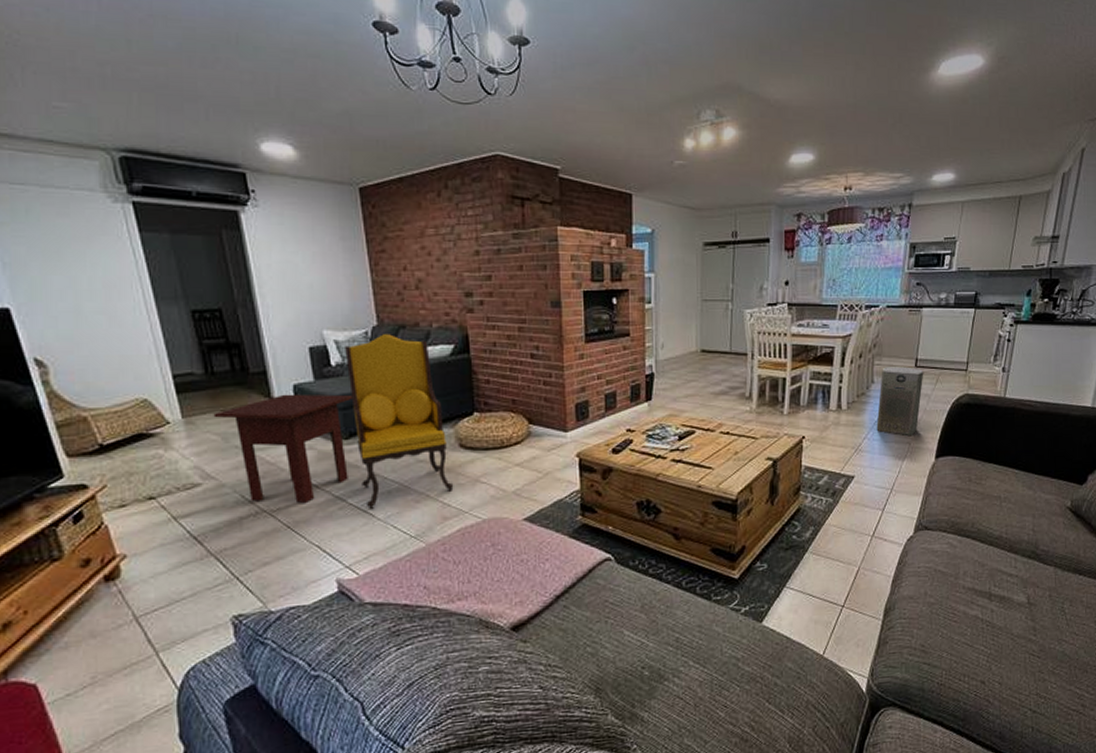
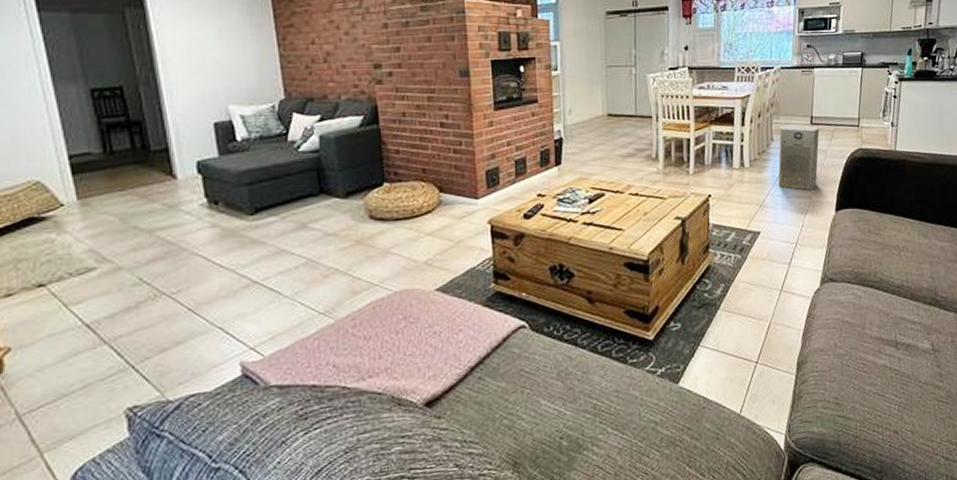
side table: present [213,394,353,503] -> none [111,169,259,284]
armchair: present [345,334,454,510] -> none [251,107,364,288]

